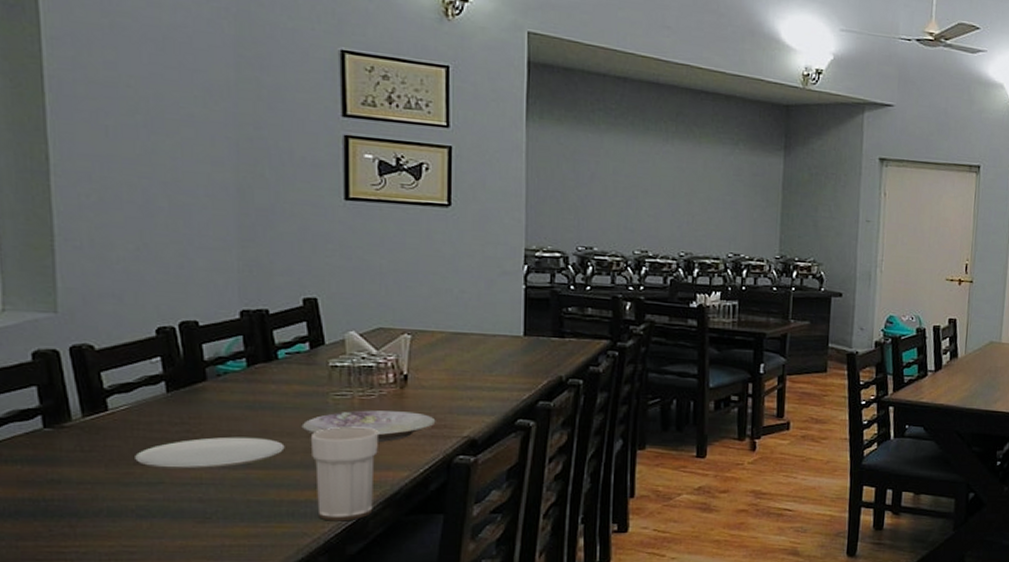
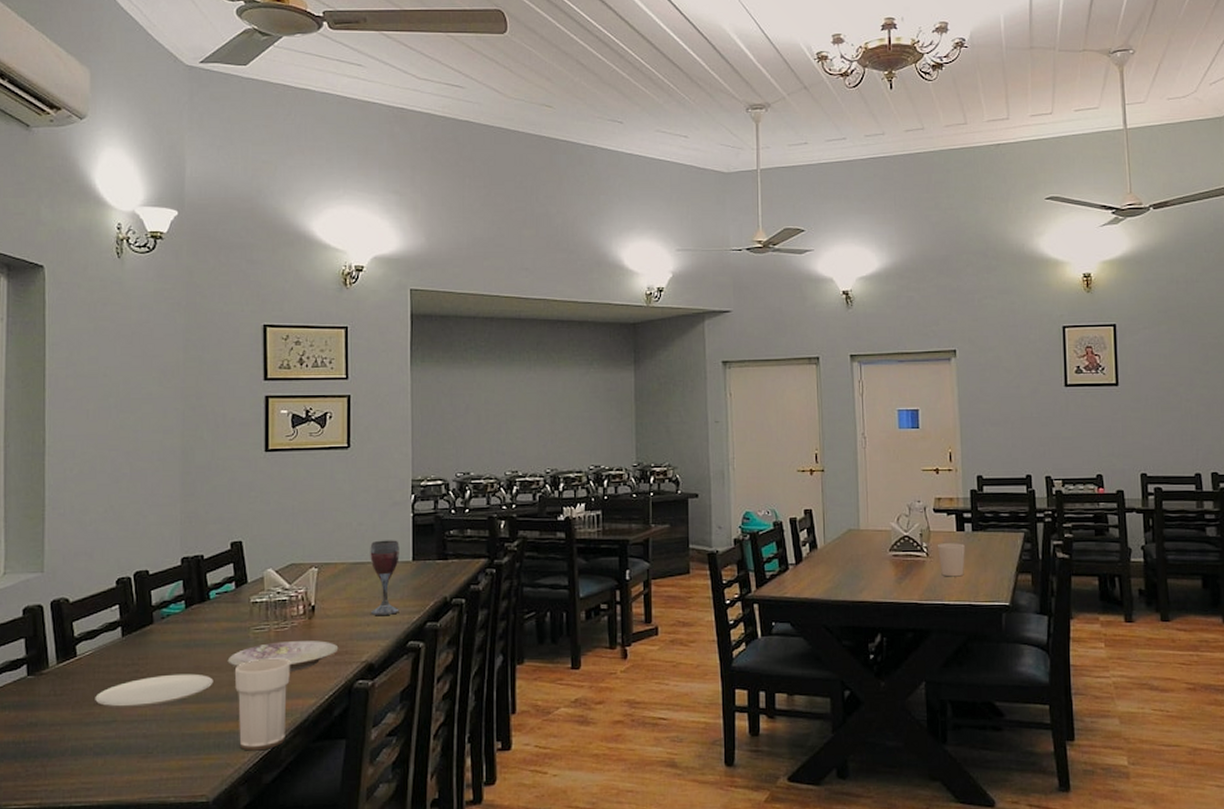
cup: none [474,311,509,391] -> present [370,540,399,615]

